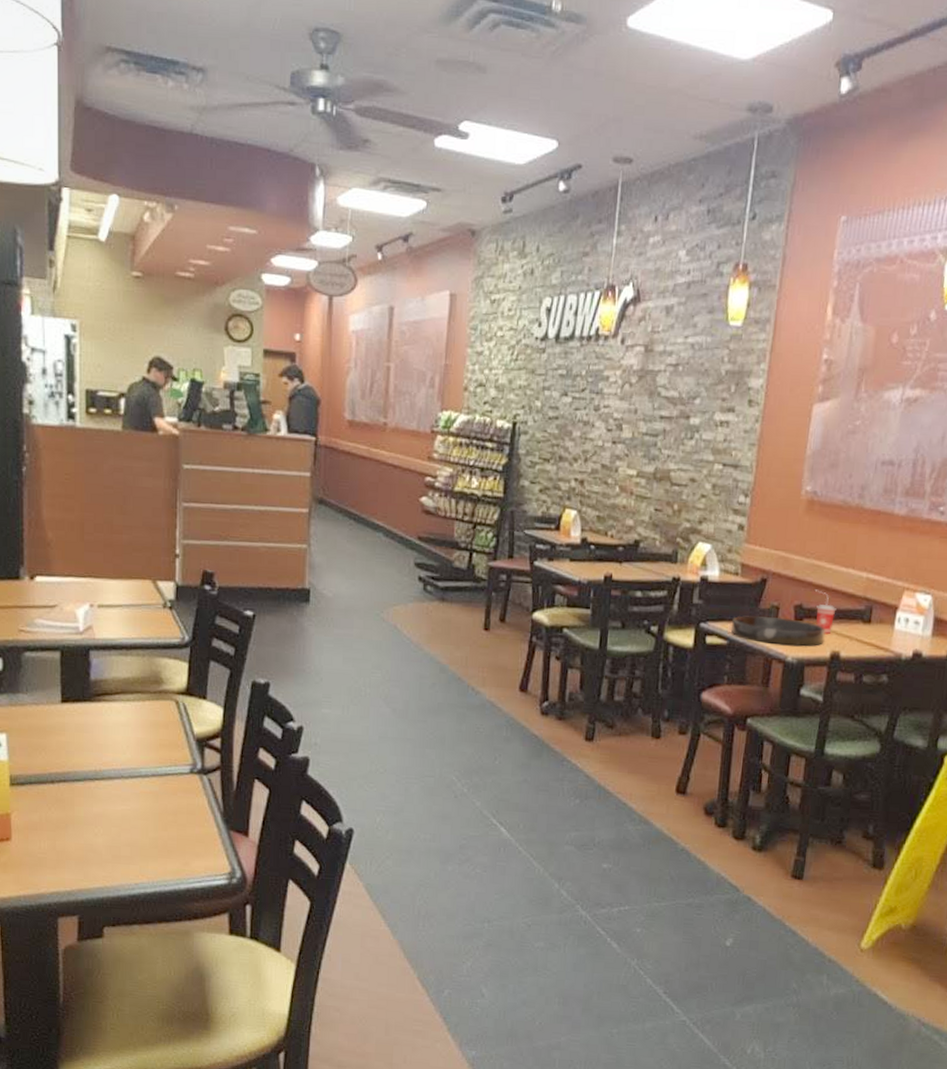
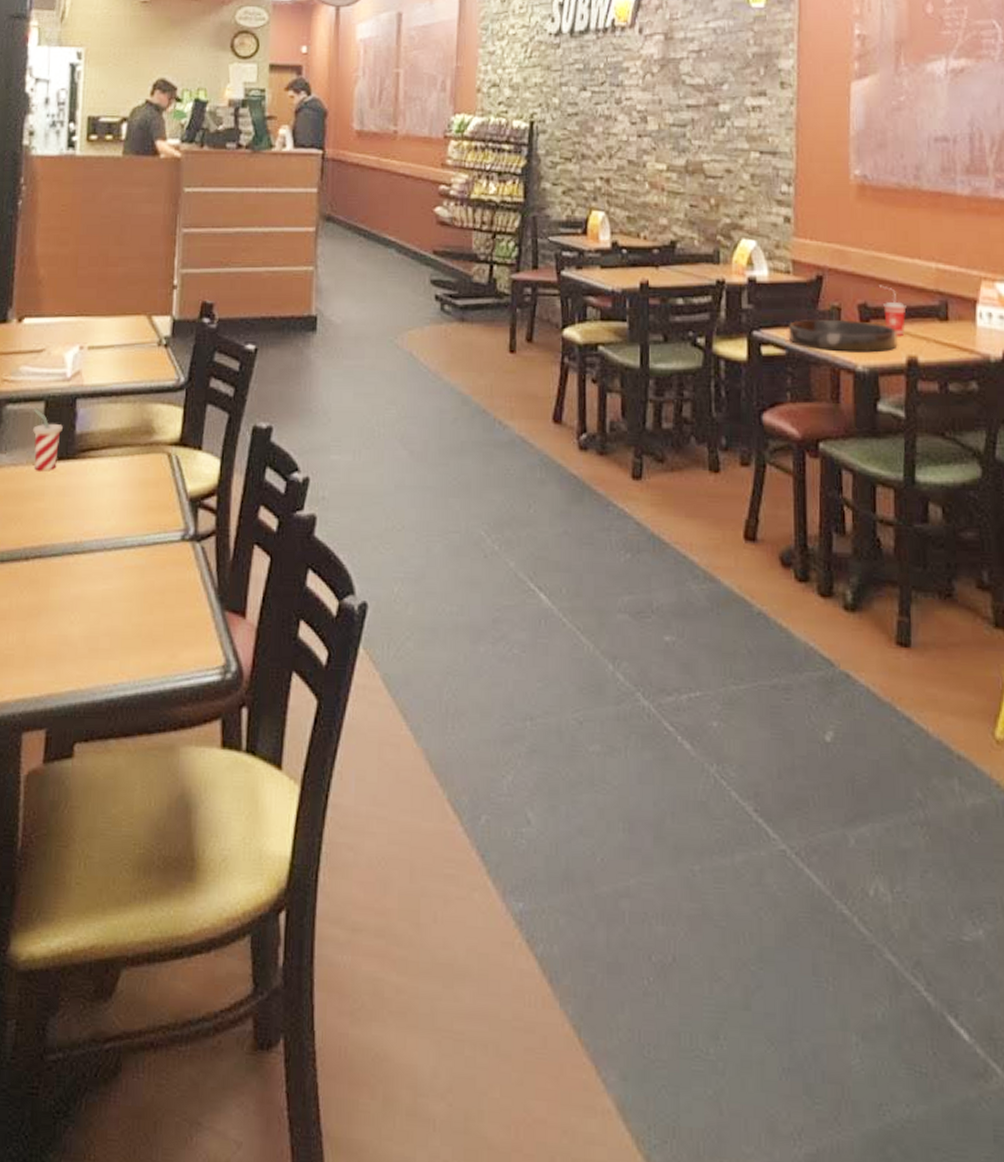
beverage cup: none [50,657,78,712] -> present [33,409,63,473]

